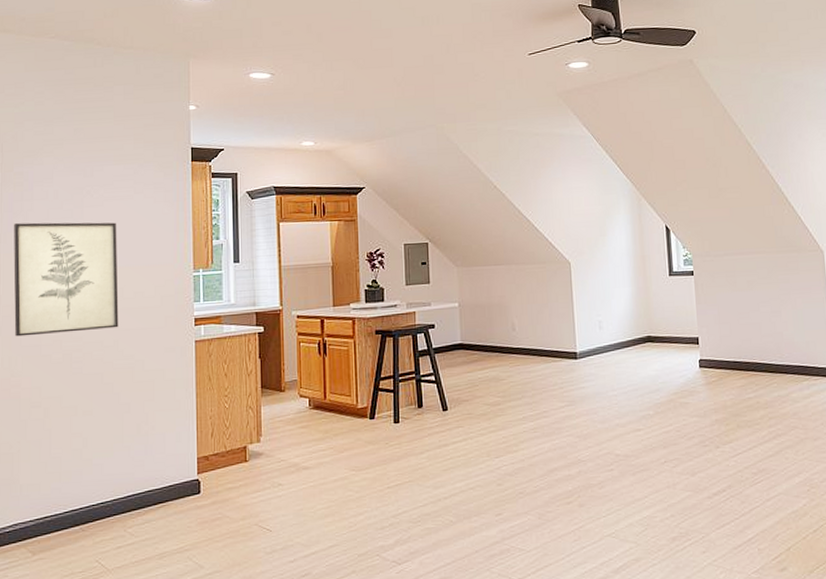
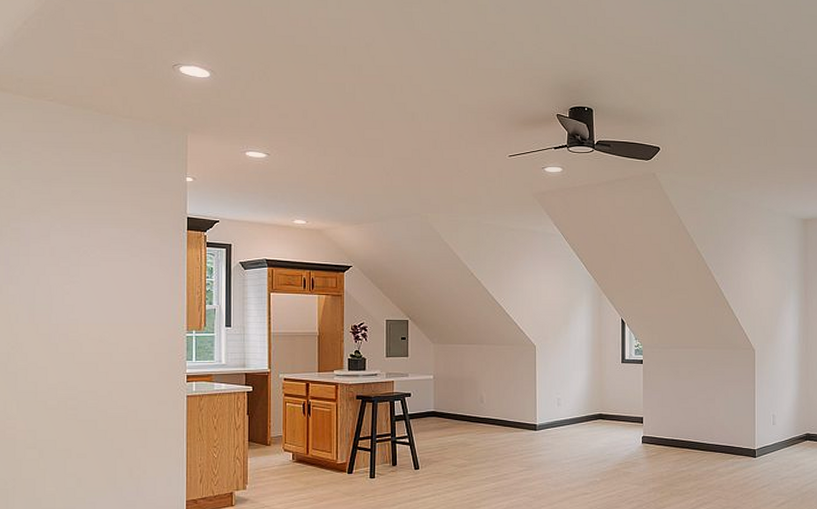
wall art: present [13,222,119,337] -> none [9,276,114,383]

